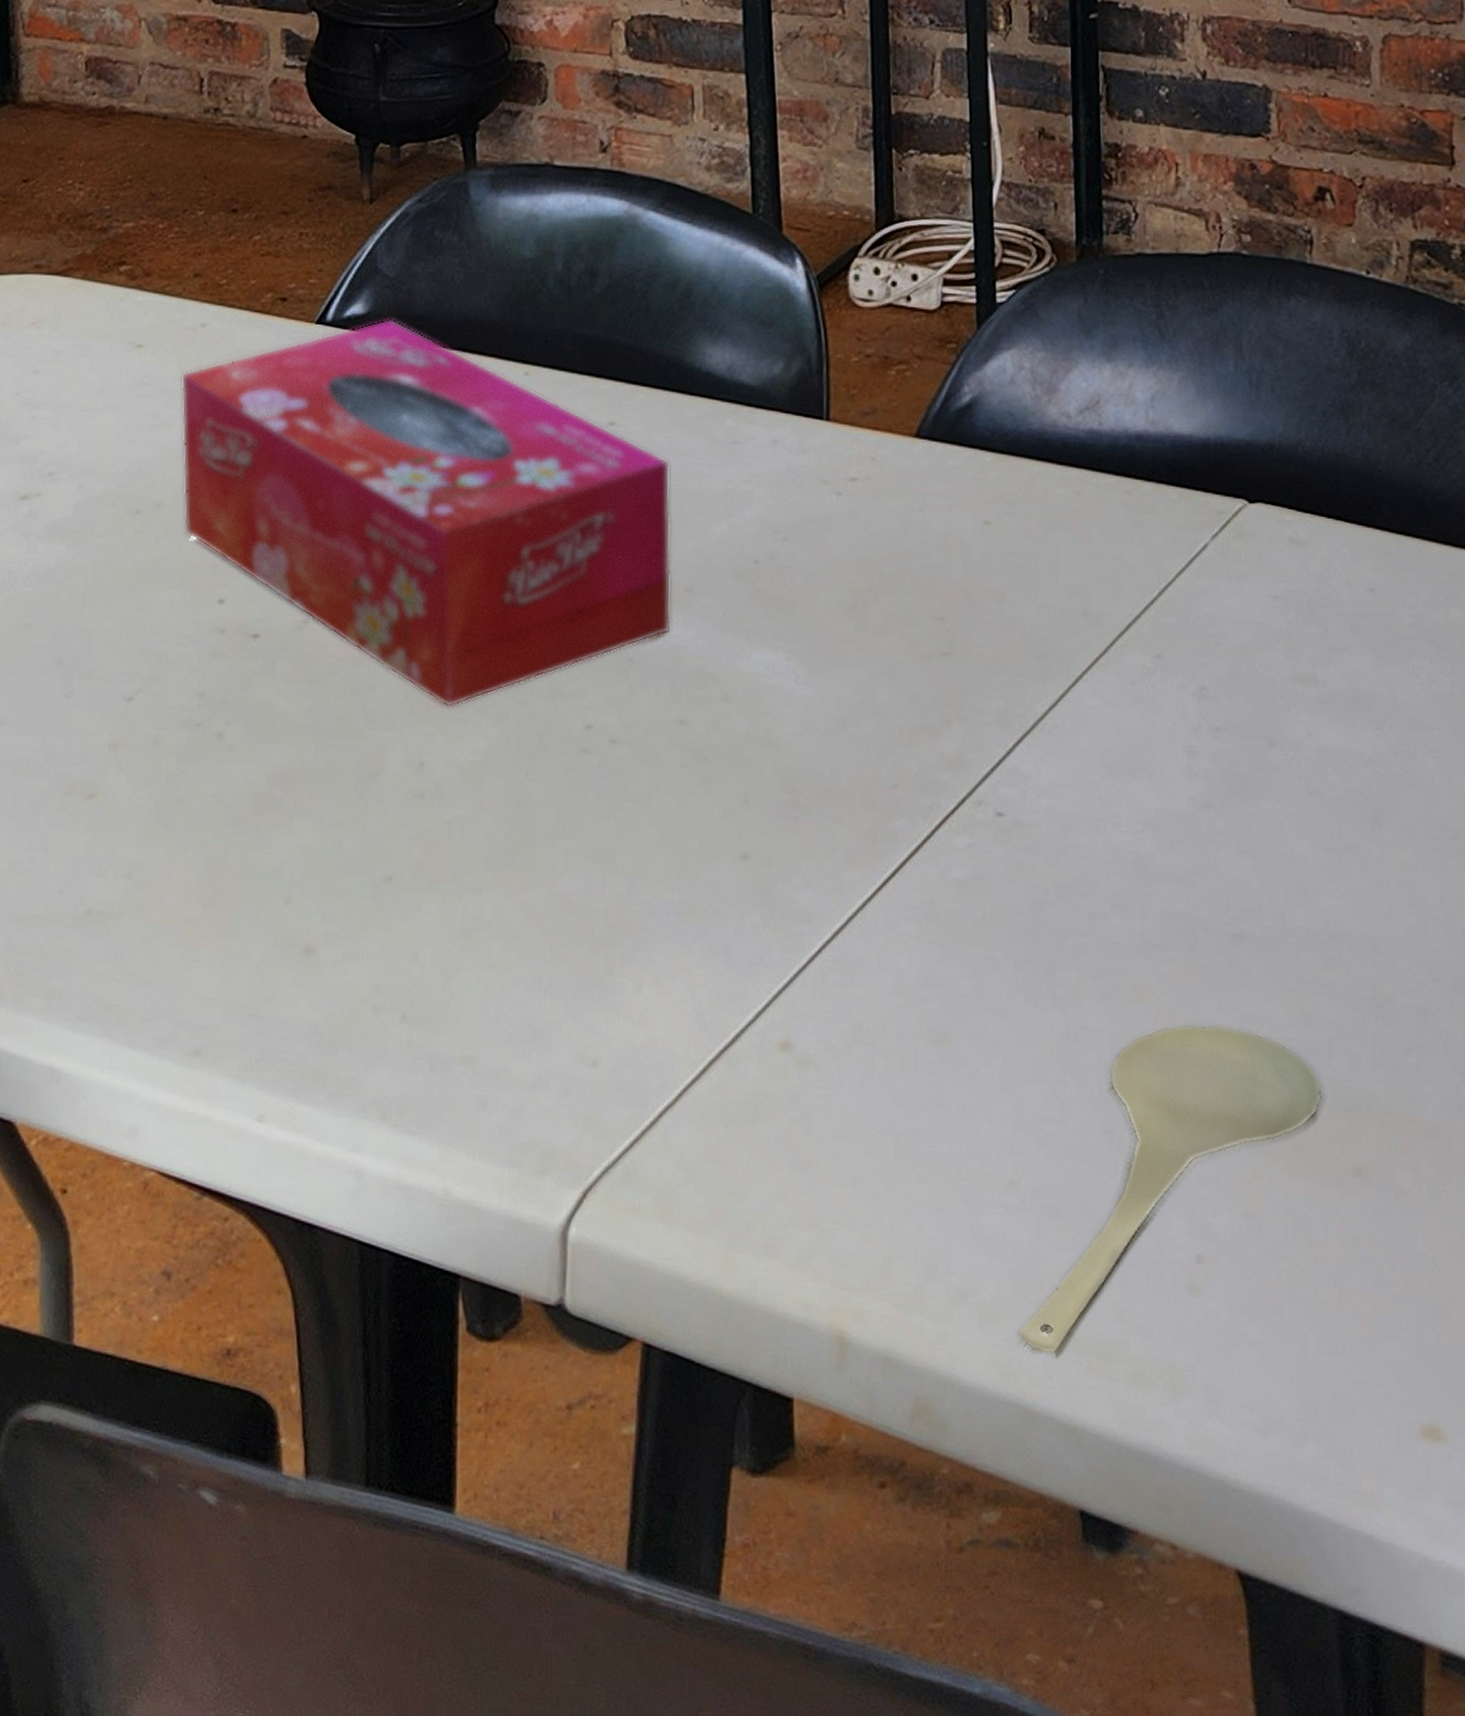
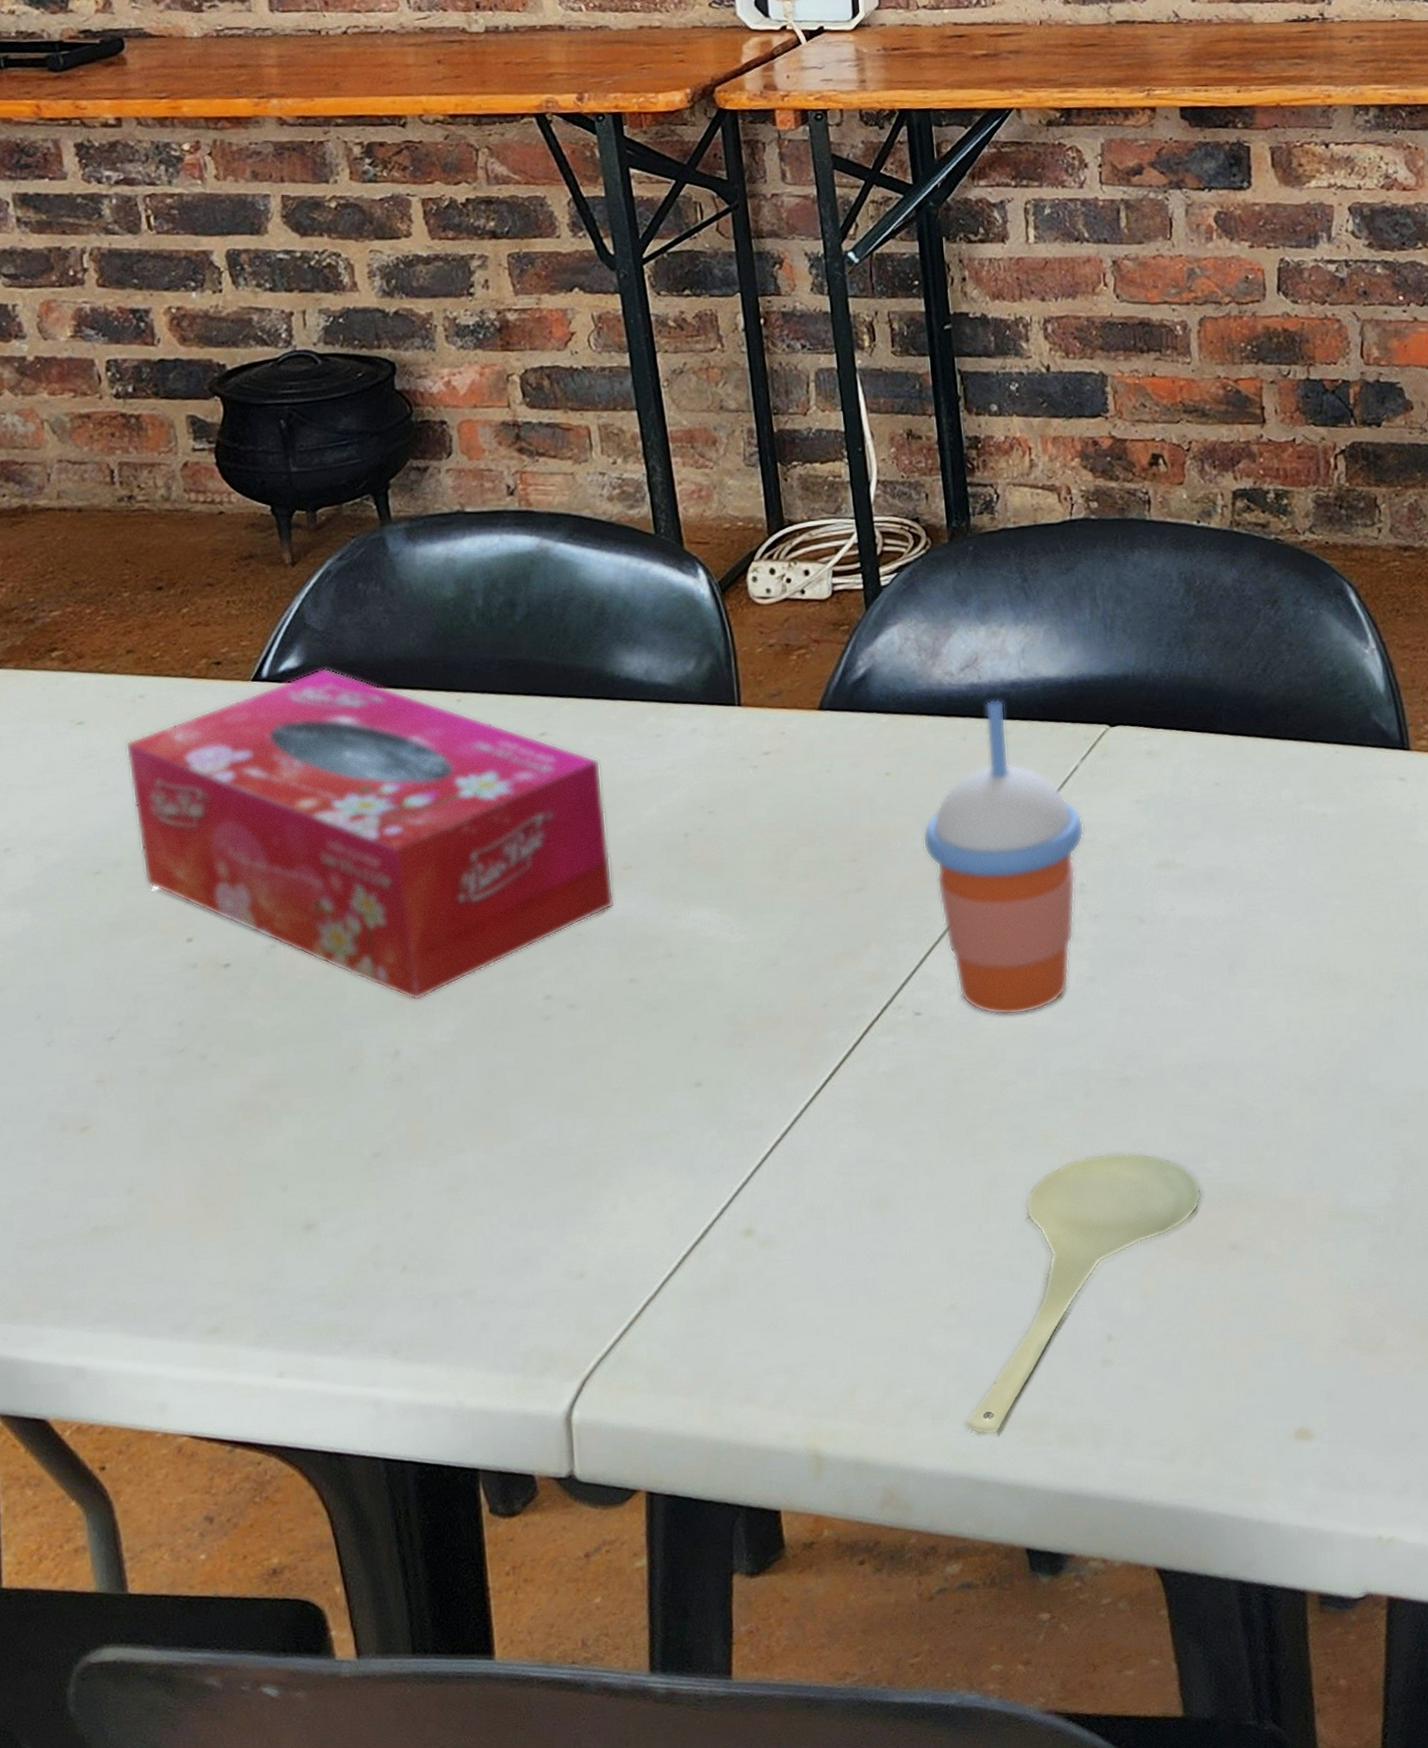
cup with straw: none [1021,451,1210,835] -> present [922,699,1085,1016]

